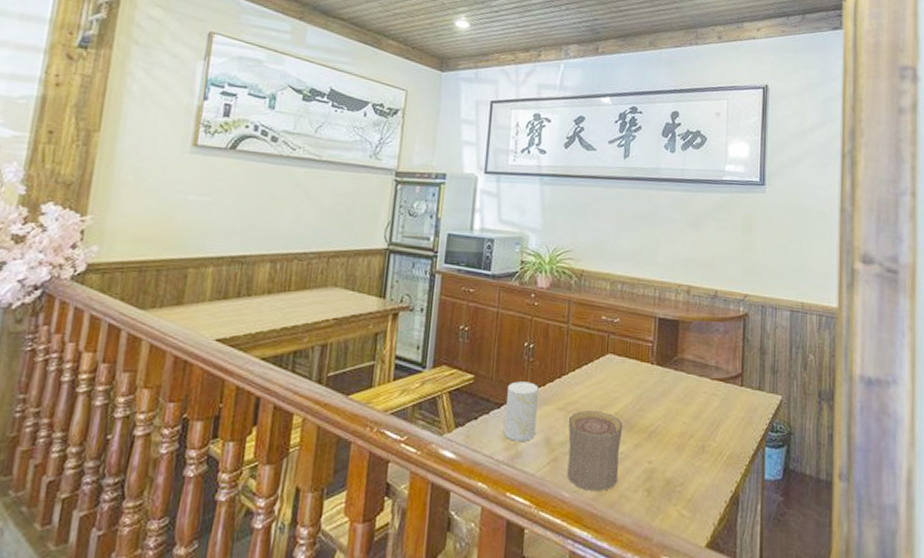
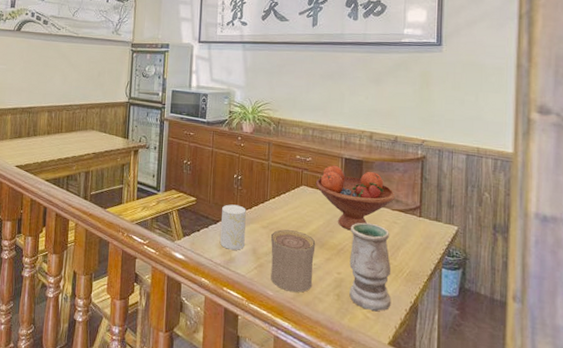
fruit bowl: none [623,326,715,407] -> present [315,165,396,231]
vase: none [661,396,710,507] -> present [349,222,392,312]

